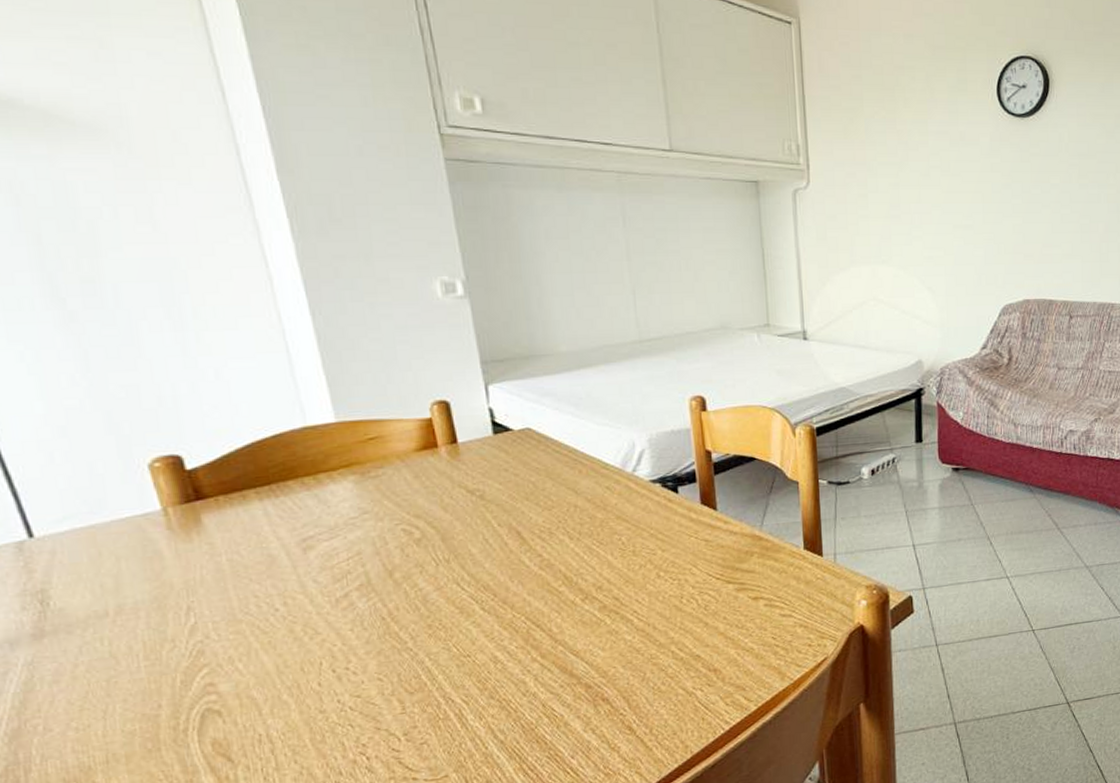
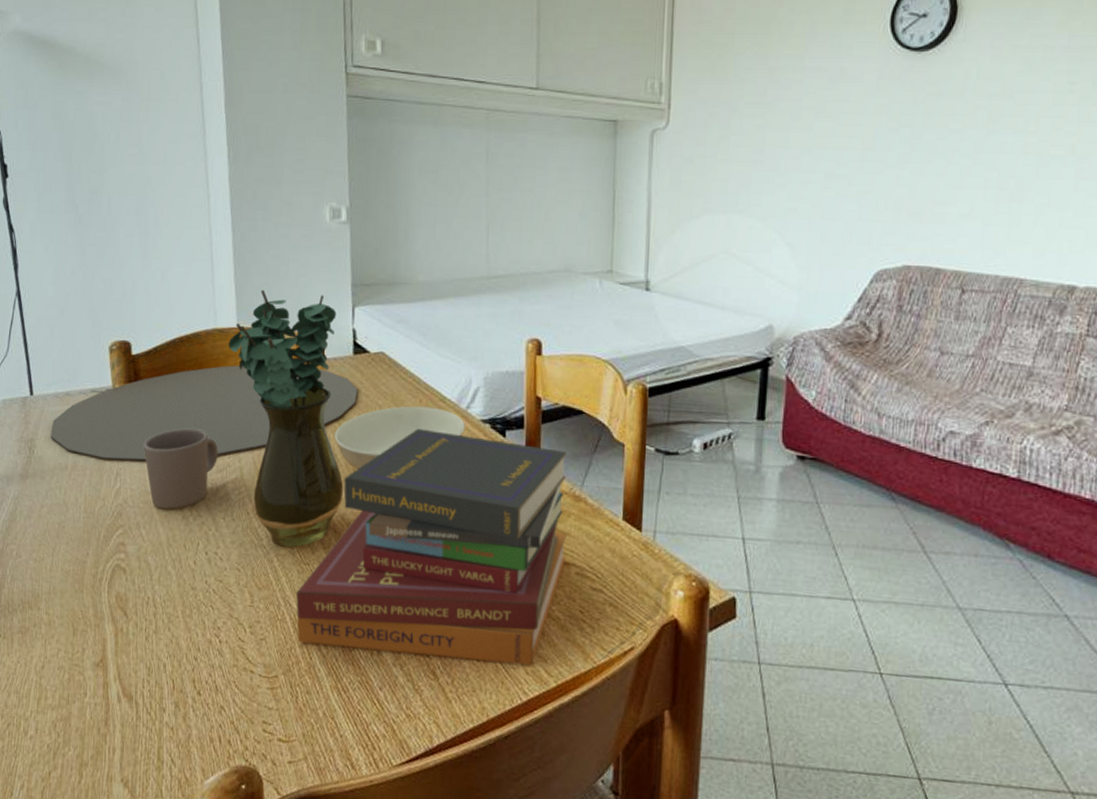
placemat: none [72,454,505,596] -> present [50,365,357,462]
mug: none [222,540,333,636] -> present [143,428,218,509]
vase: none [326,376,502,645] -> present [228,290,344,548]
books: none [458,496,753,736] -> present [296,428,567,666]
bowl: none [482,475,634,551] -> present [334,405,465,470]

